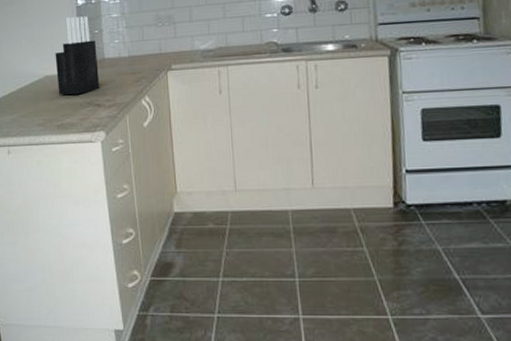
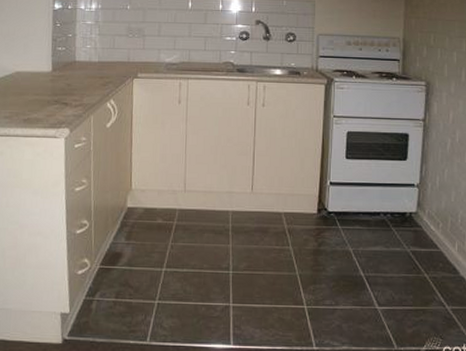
knife block: present [55,16,100,95] -> none [27,19,69,93]

